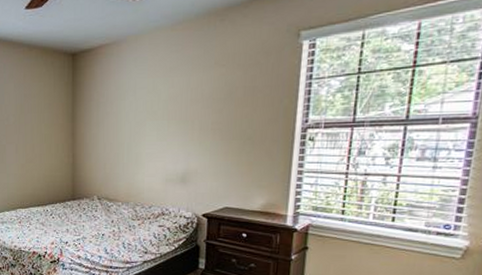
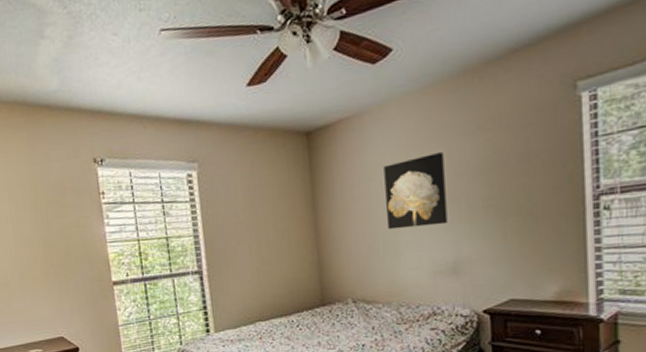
wall art: none [133,80,184,142] -> present [384,151,448,230]

